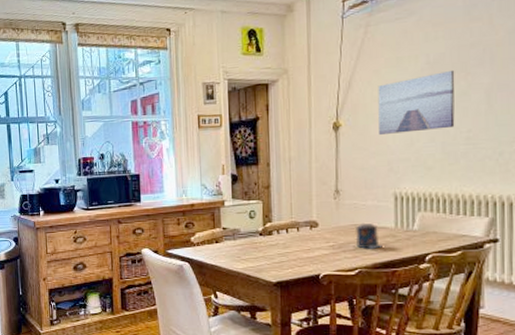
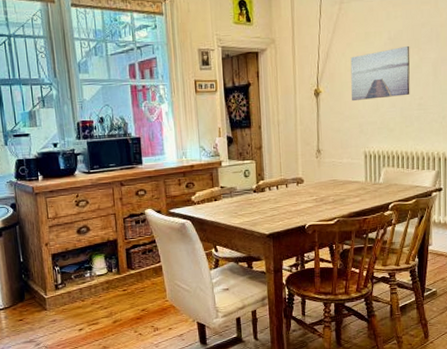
candle: present [356,222,383,249] -> none [334,178,356,201]

